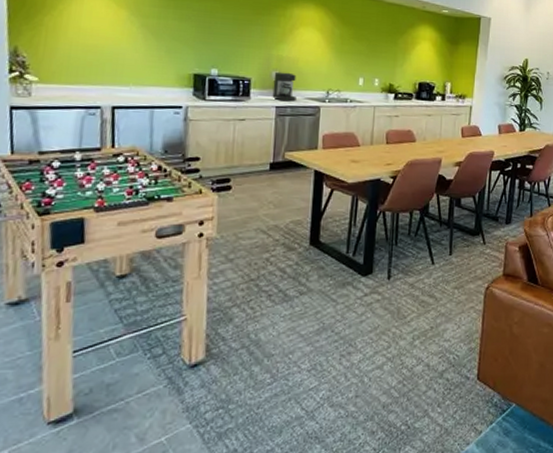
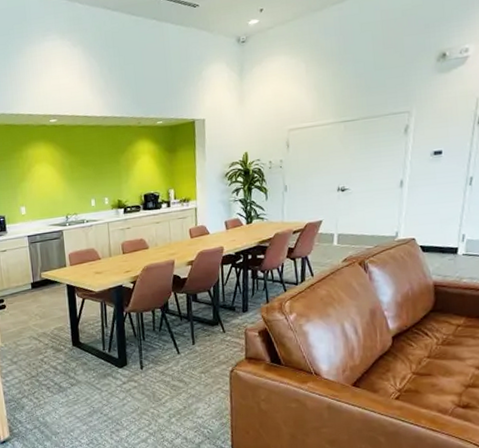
coffee maker: present [272,71,297,102] -> none [22,205,43,231]

